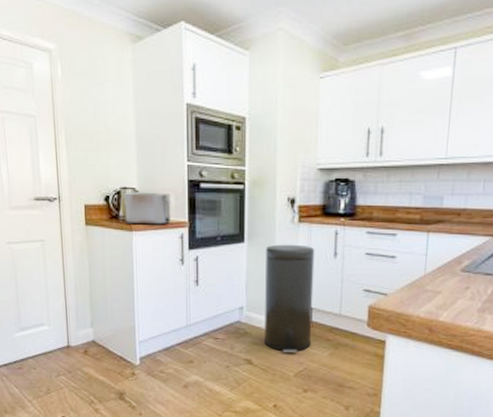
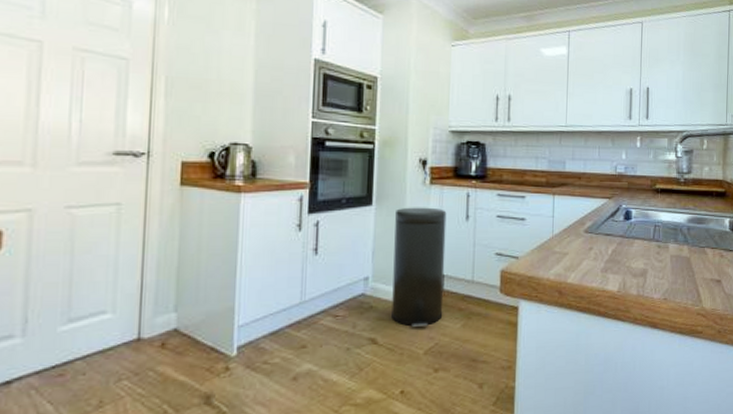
toaster: present [124,192,171,225] -> none [232,148,291,186]

